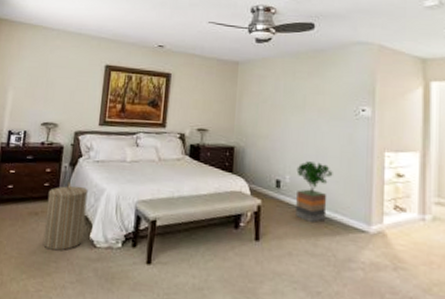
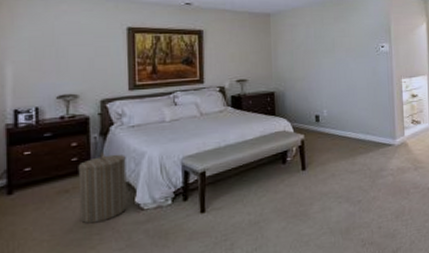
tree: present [296,161,333,223] -> none [332,95,363,147]

